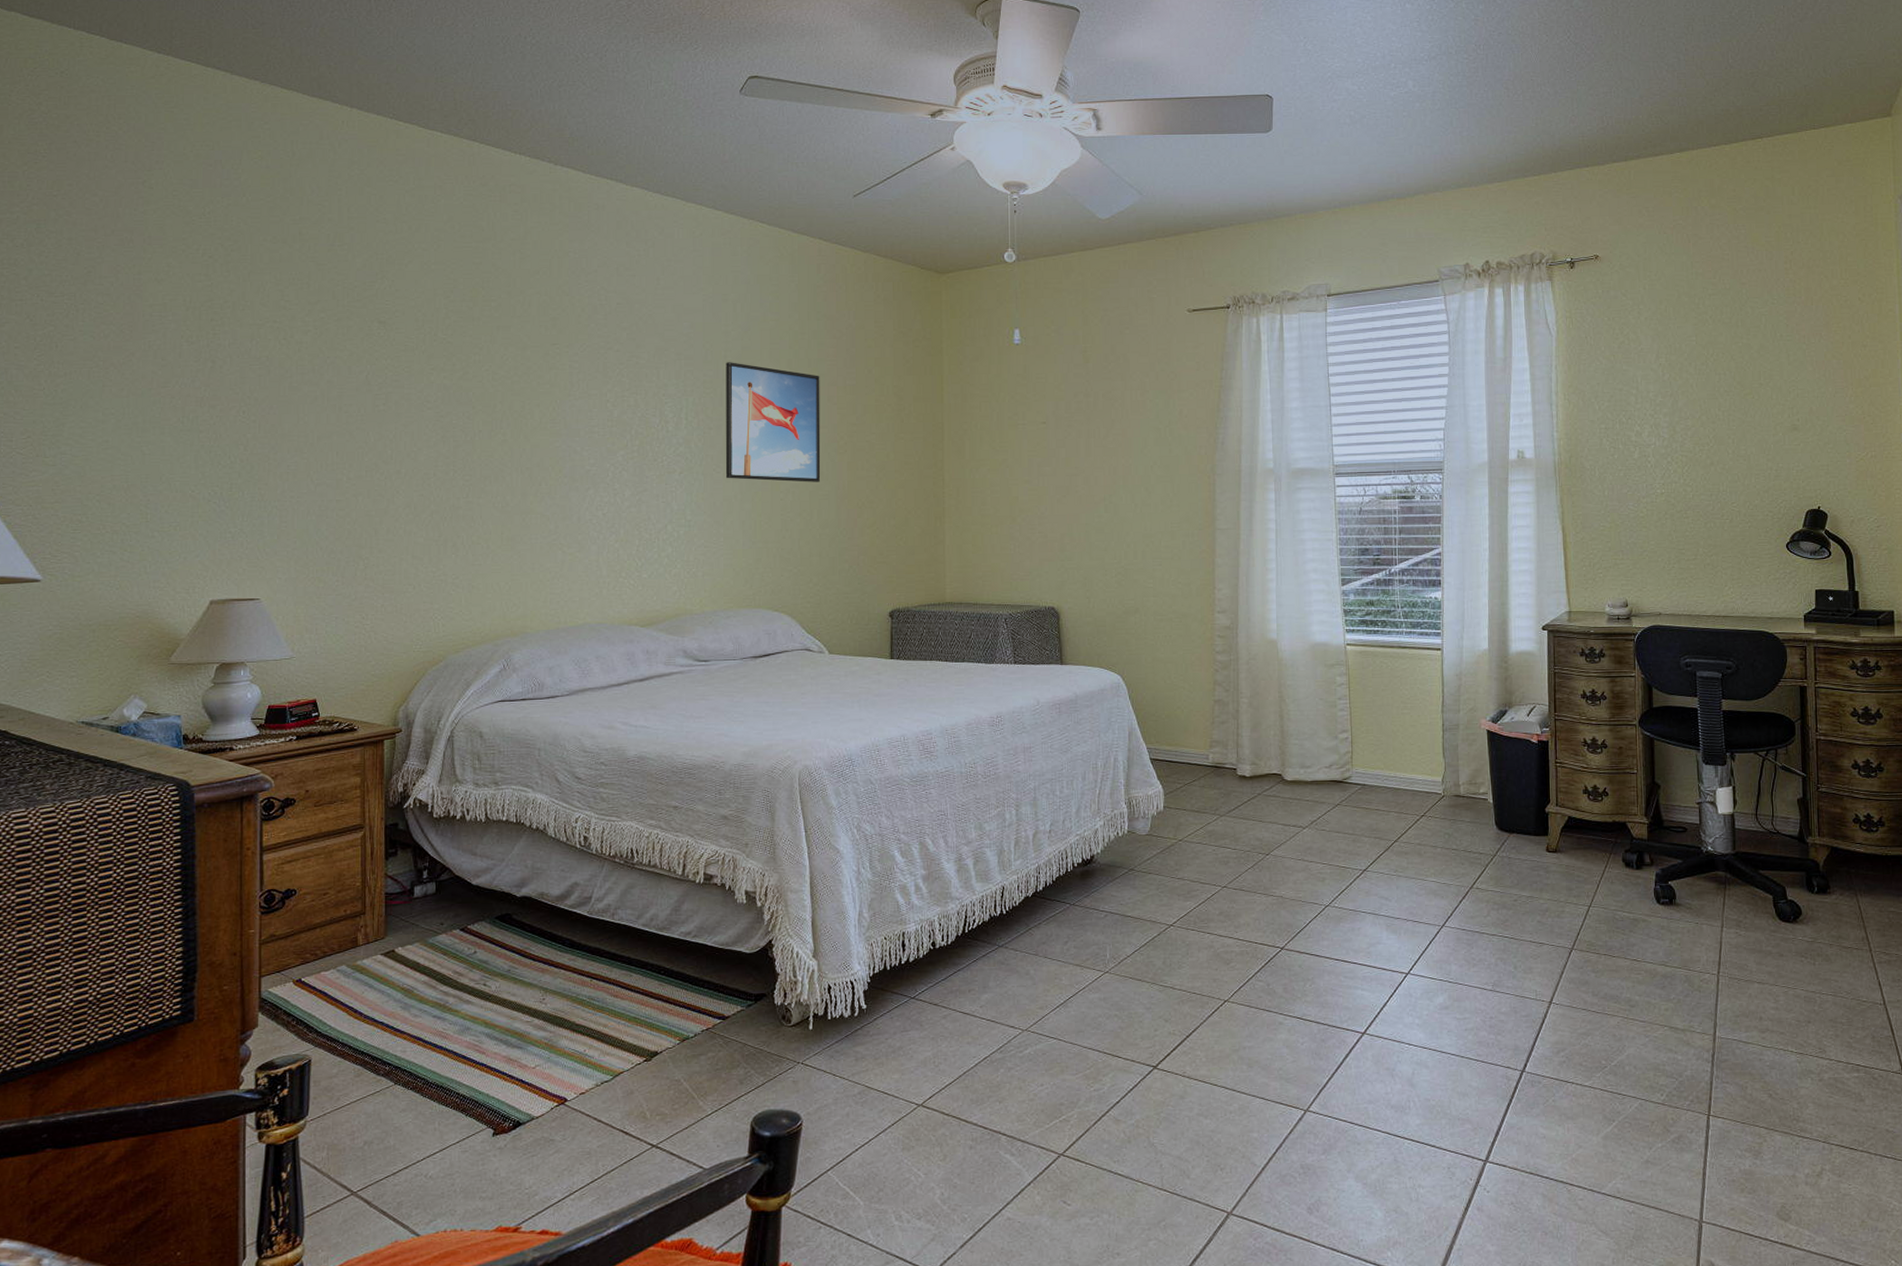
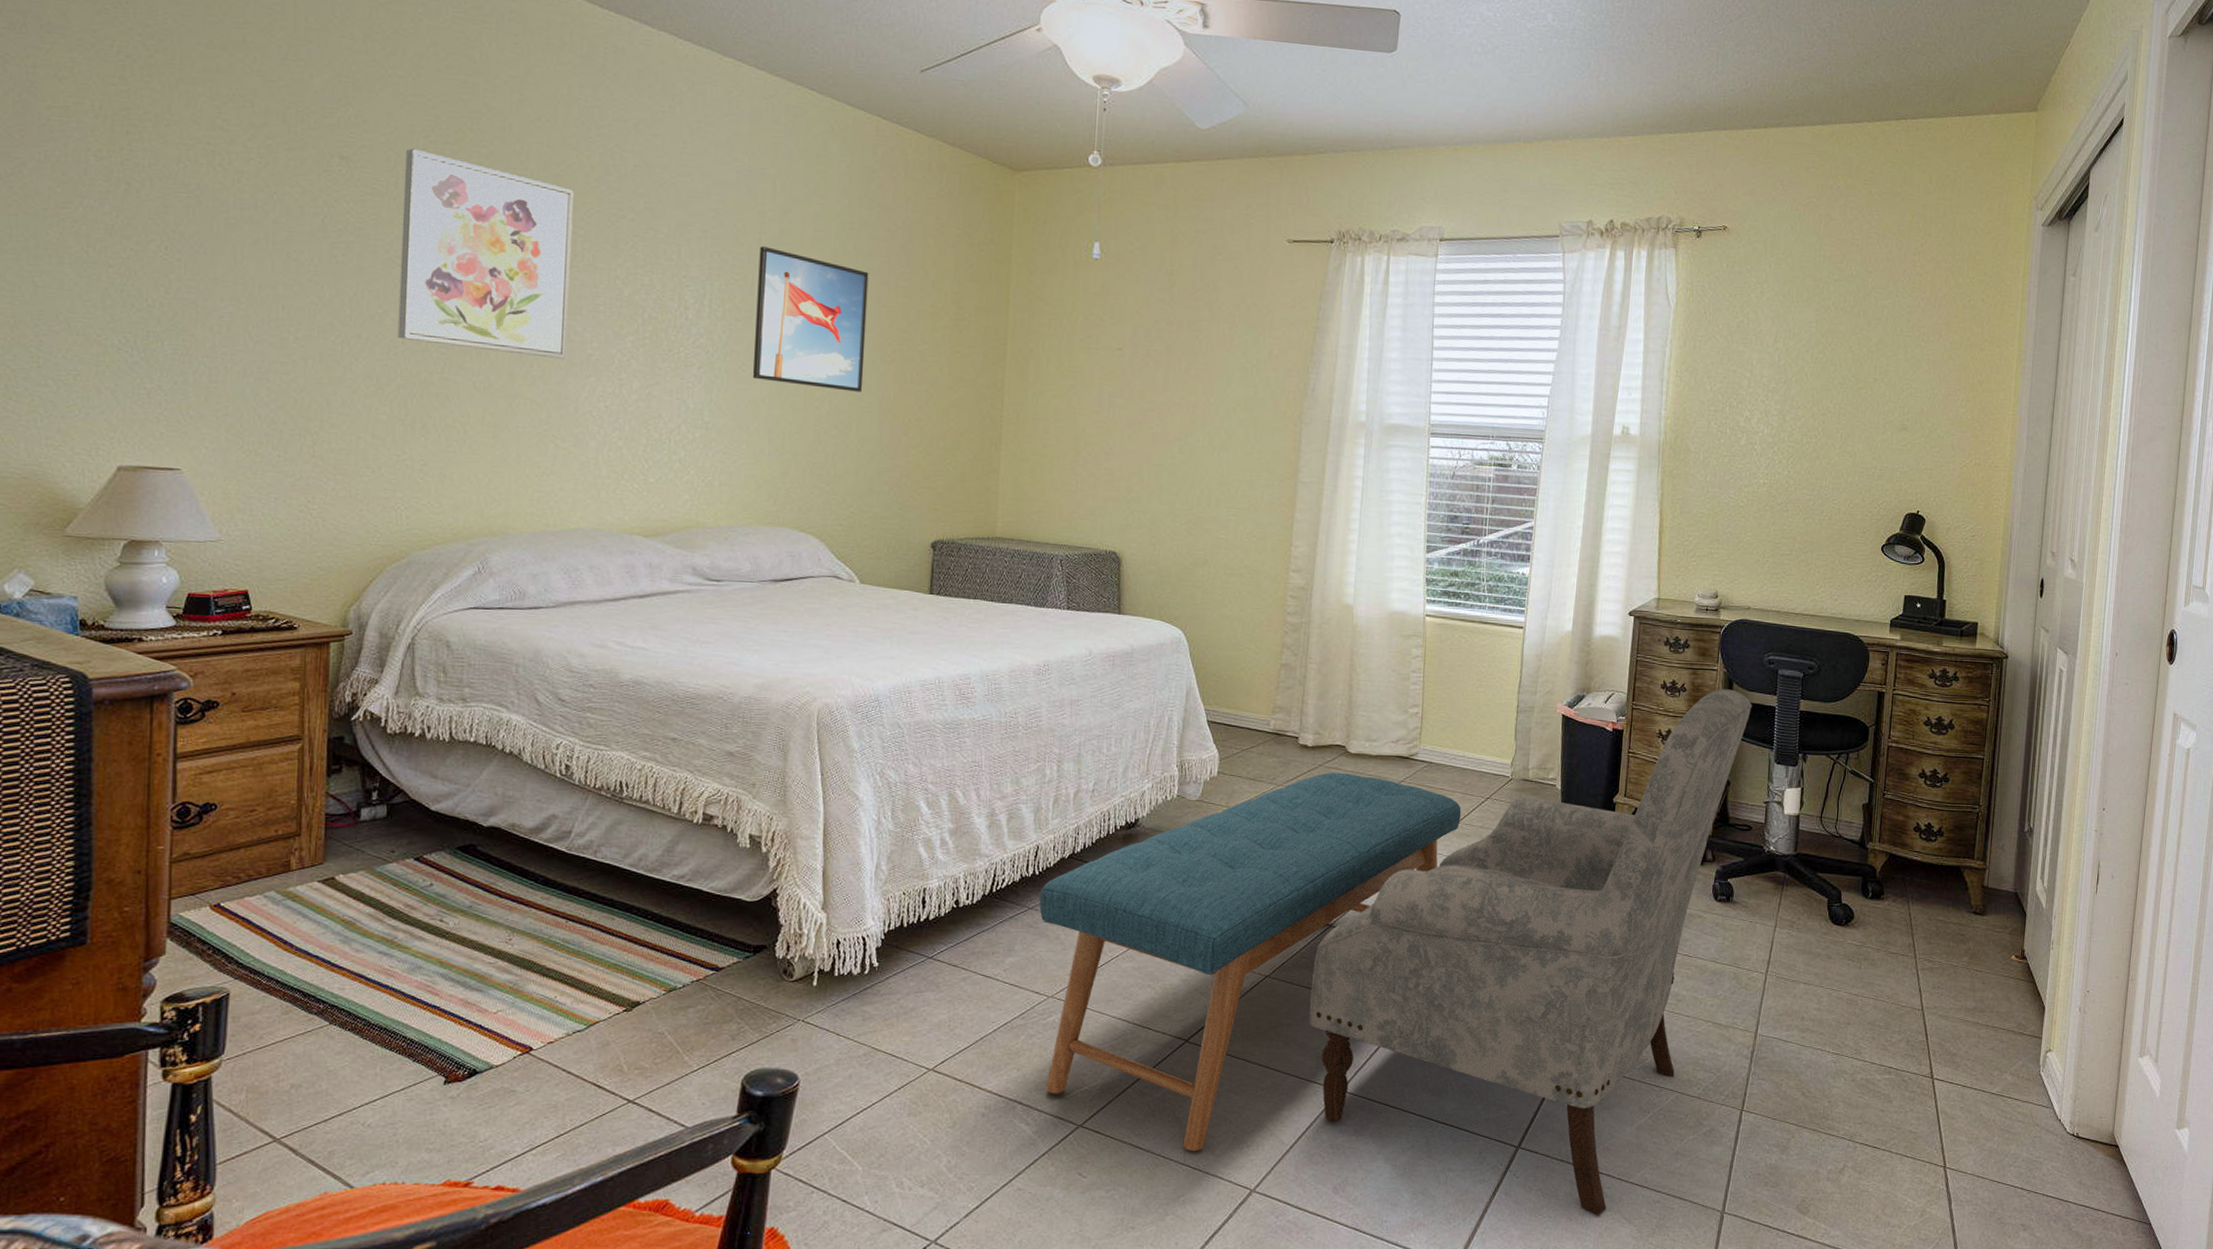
wall art: none [430,309,569,476] -> present [397,148,574,359]
bench: none [1008,800,1398,1177] -> present [1039,772,1462,1152]
armchair: none [1269,694,1674,1229] -> present [1309,689,1753,1216]

